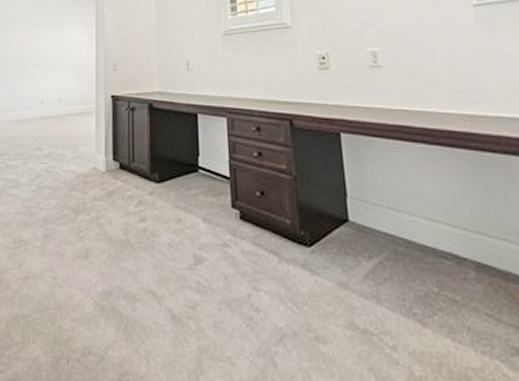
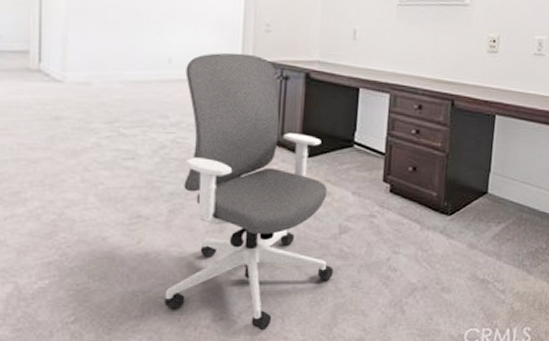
office chair: none [41,90,193,372] -> present [164,52,333,331]

